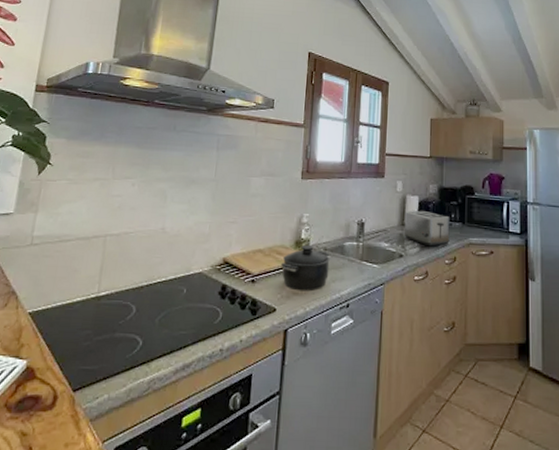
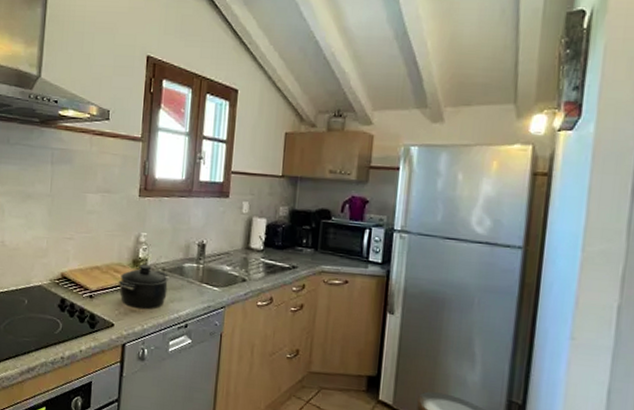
toaster: present [403,210,450,247] -> none [248,233,301,273]

